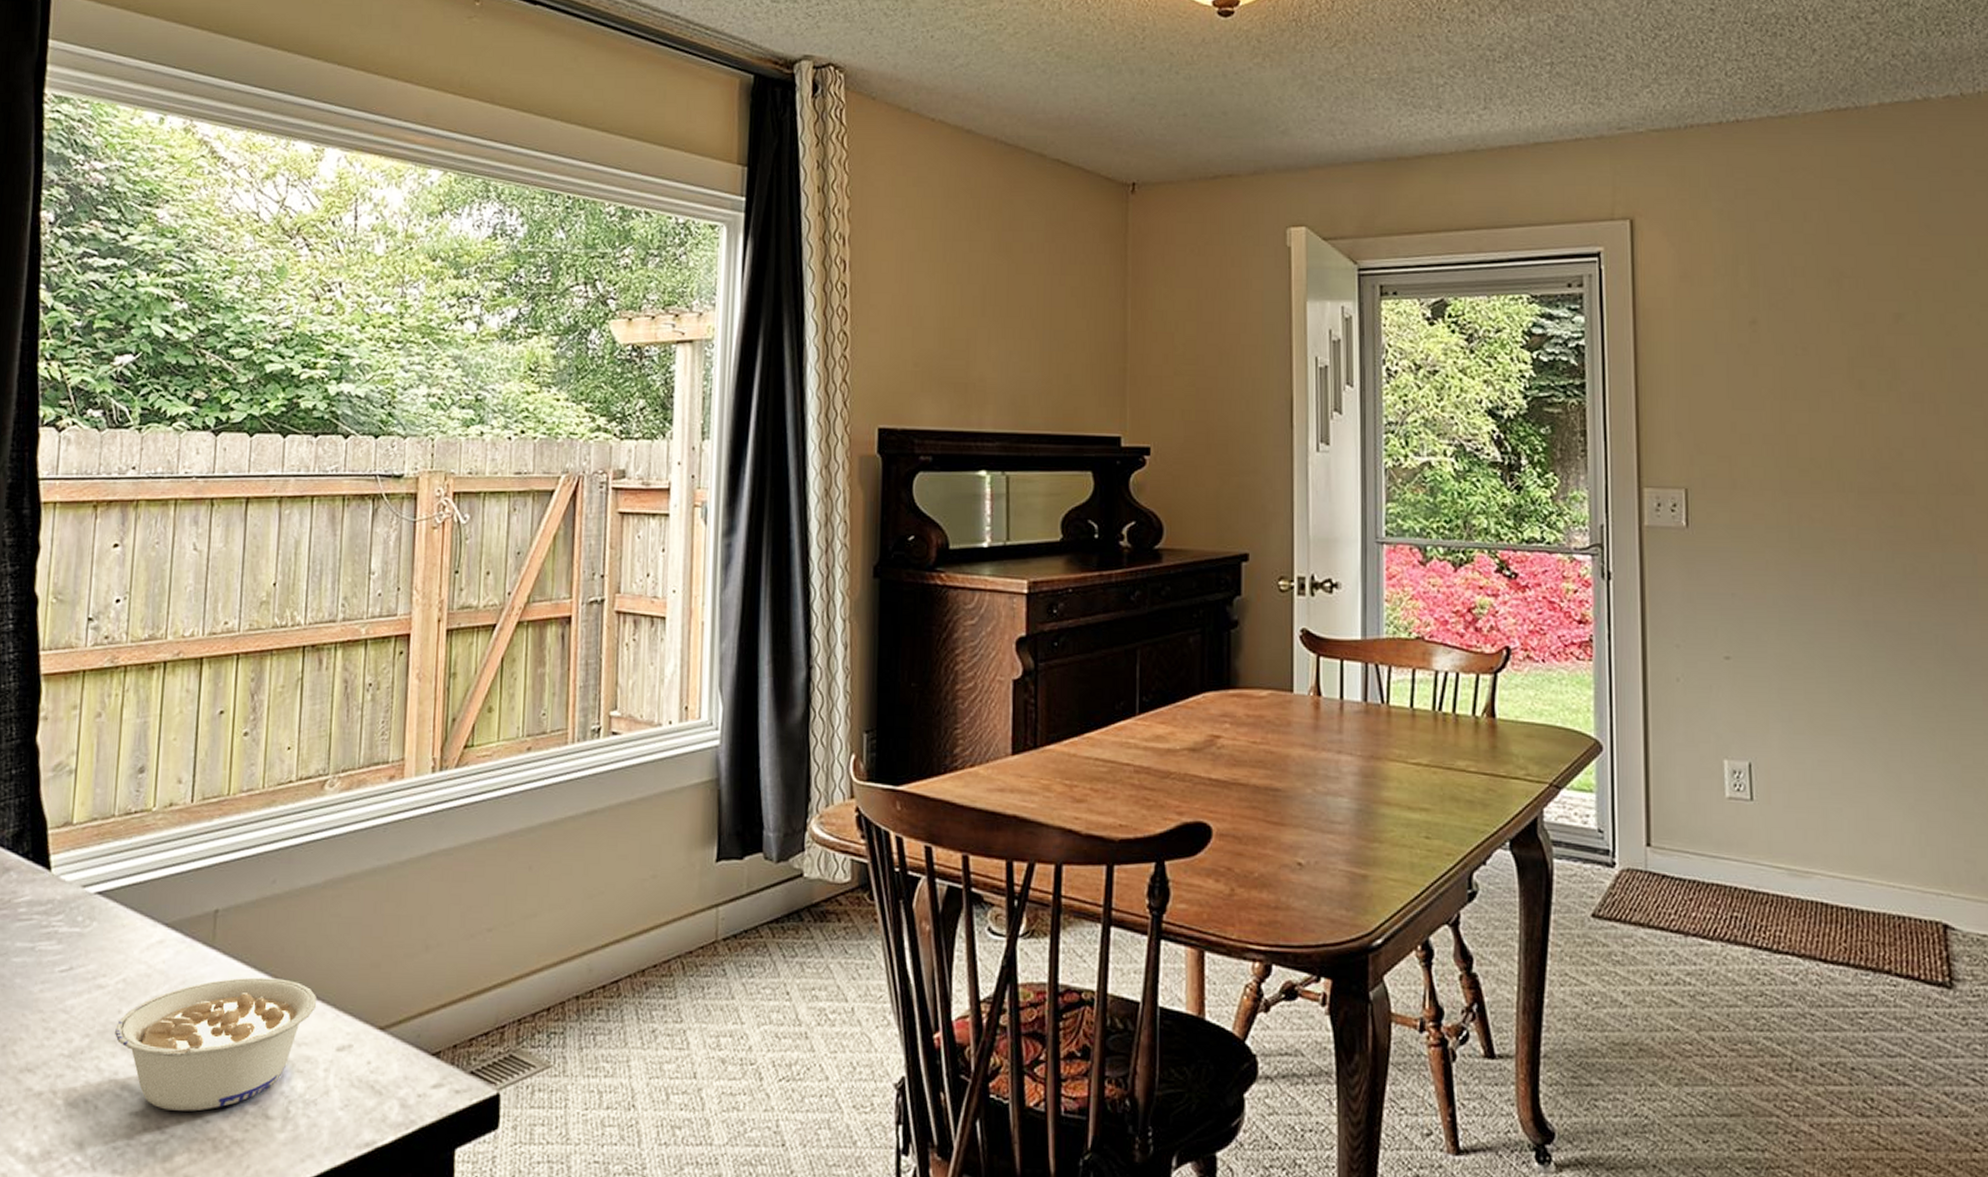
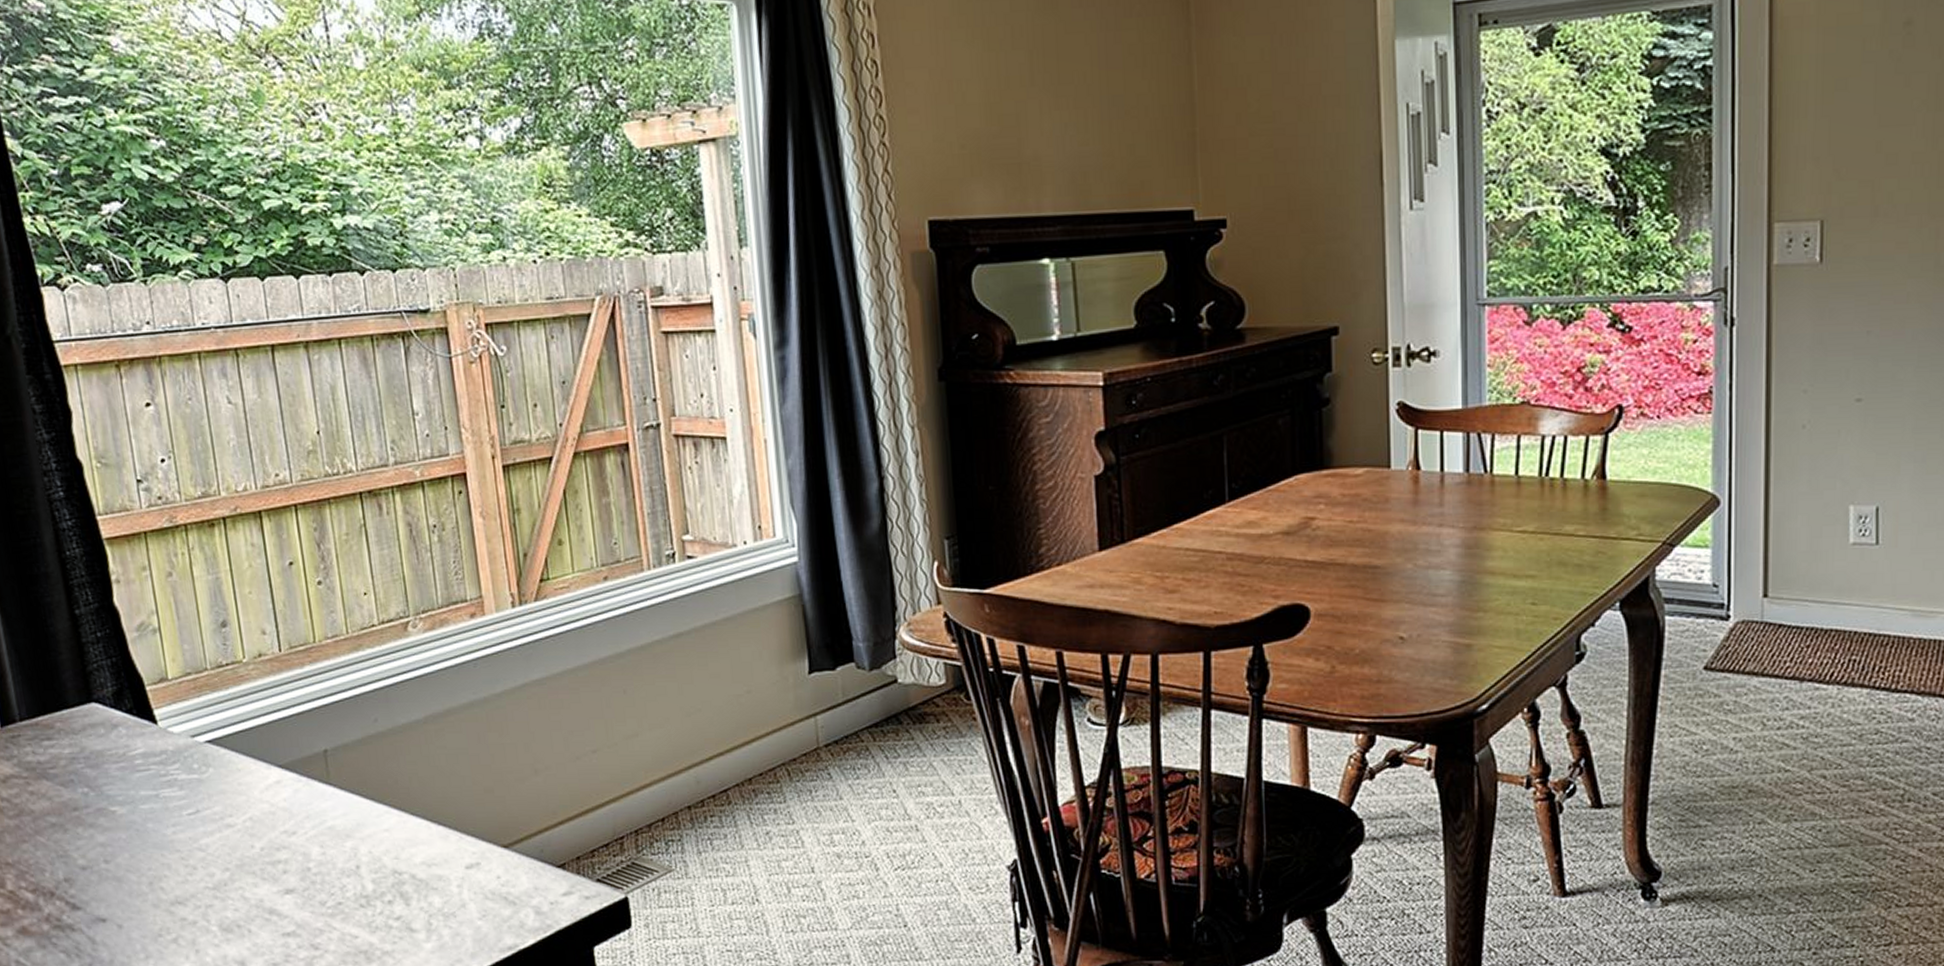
legume: present [114,977,316,1111] -> none [251,808,439,930]

